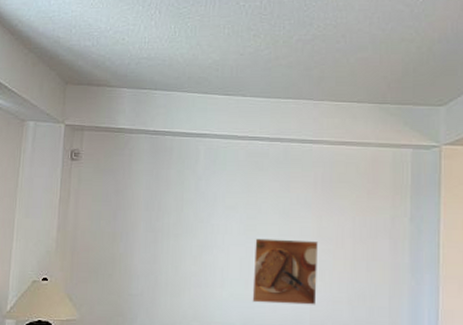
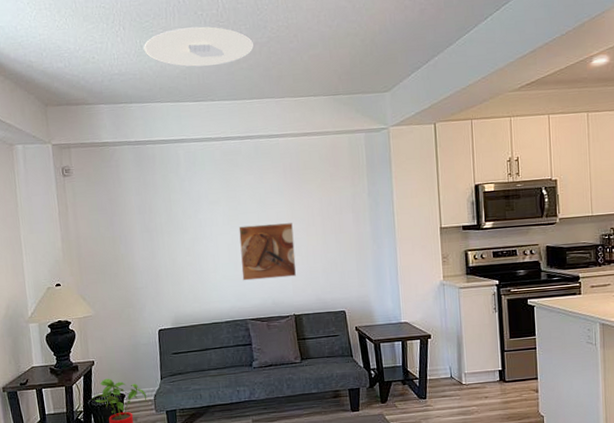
ceiling light: none [178,17,296,60] -> present [144,26,253,67]

